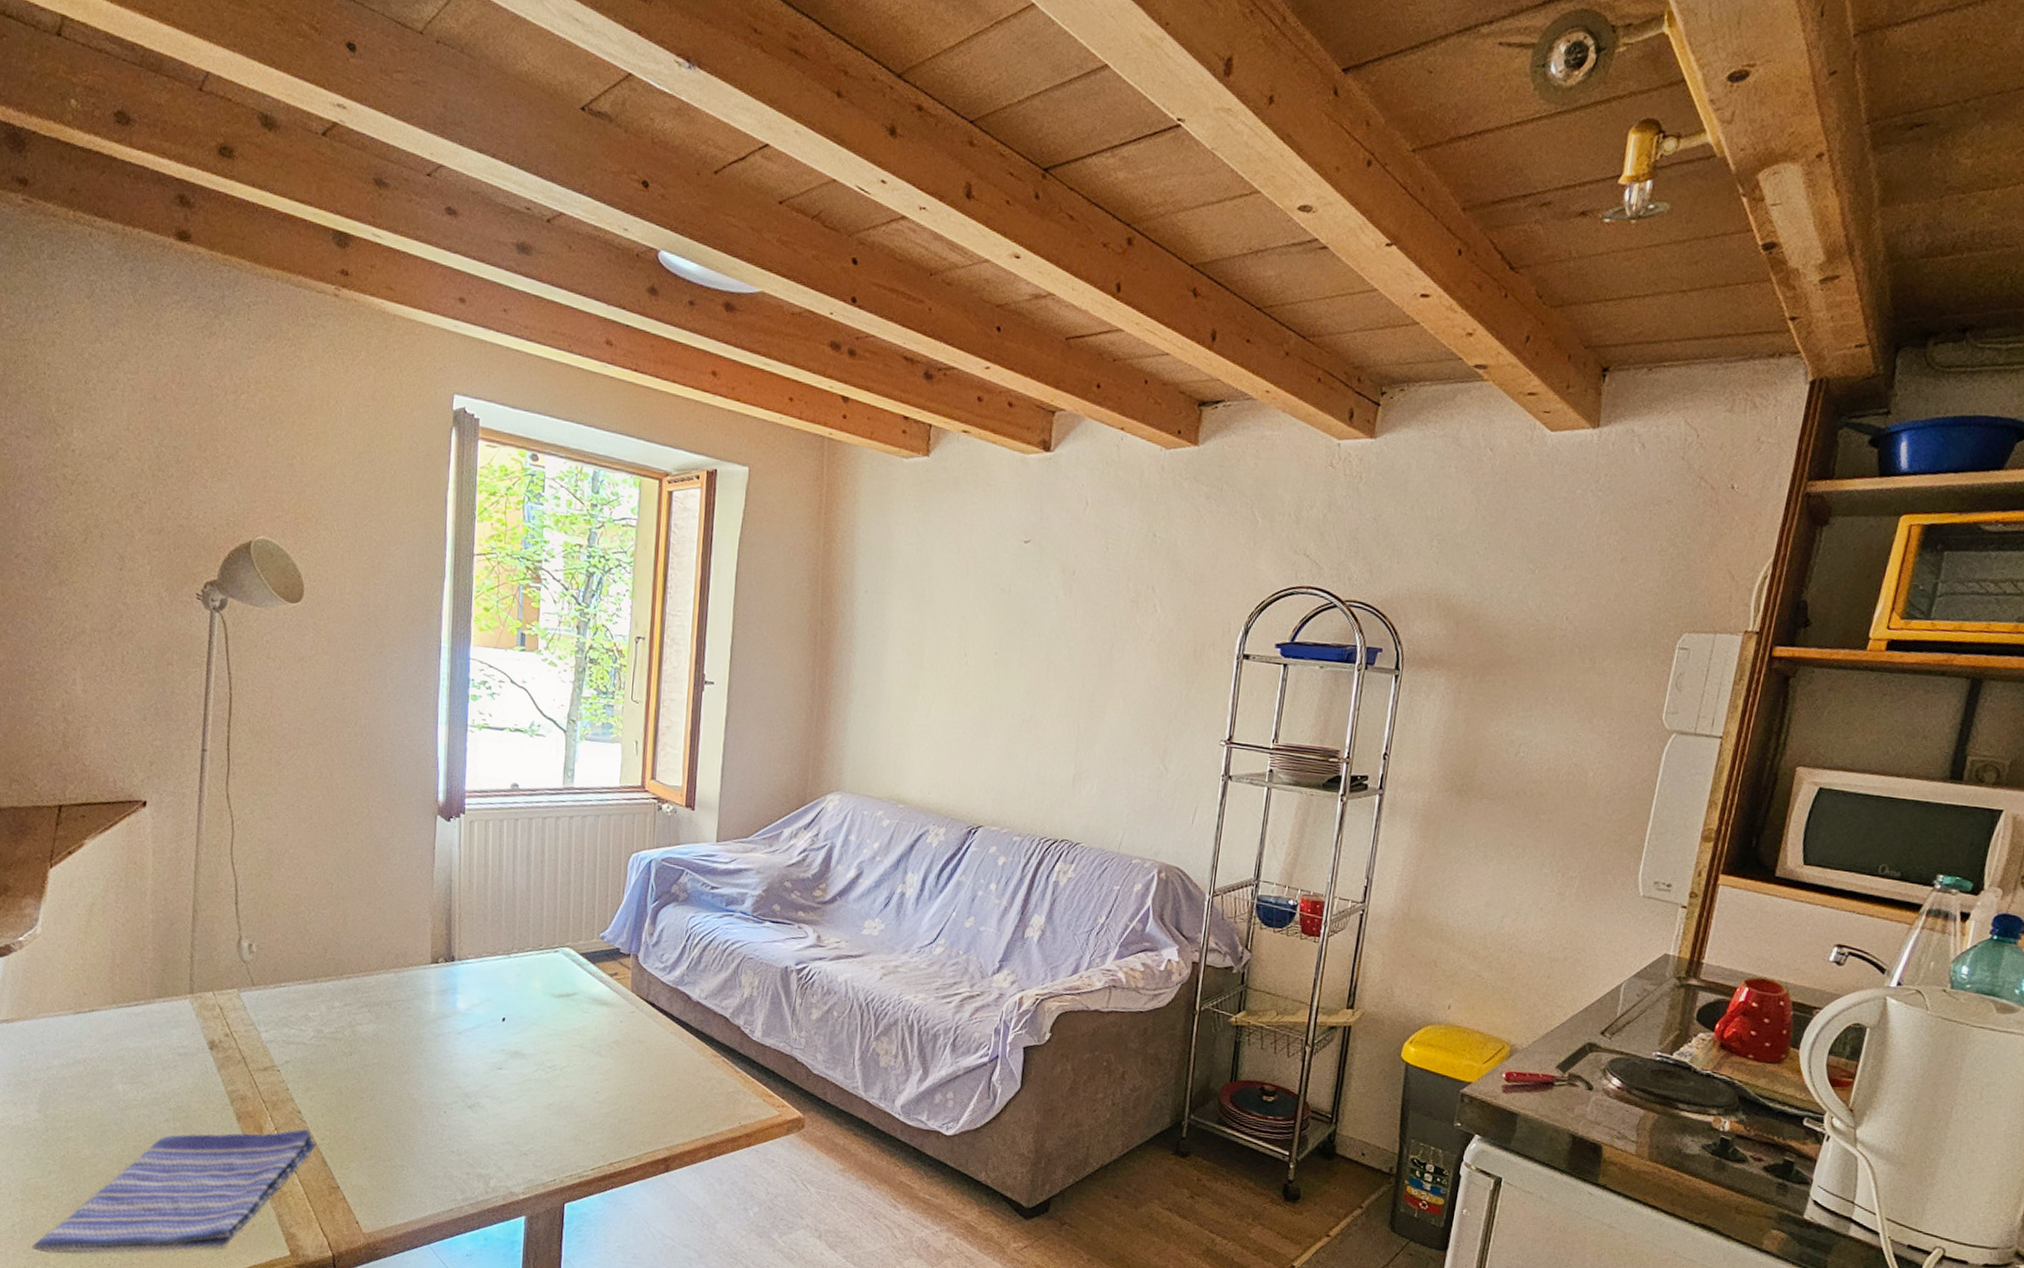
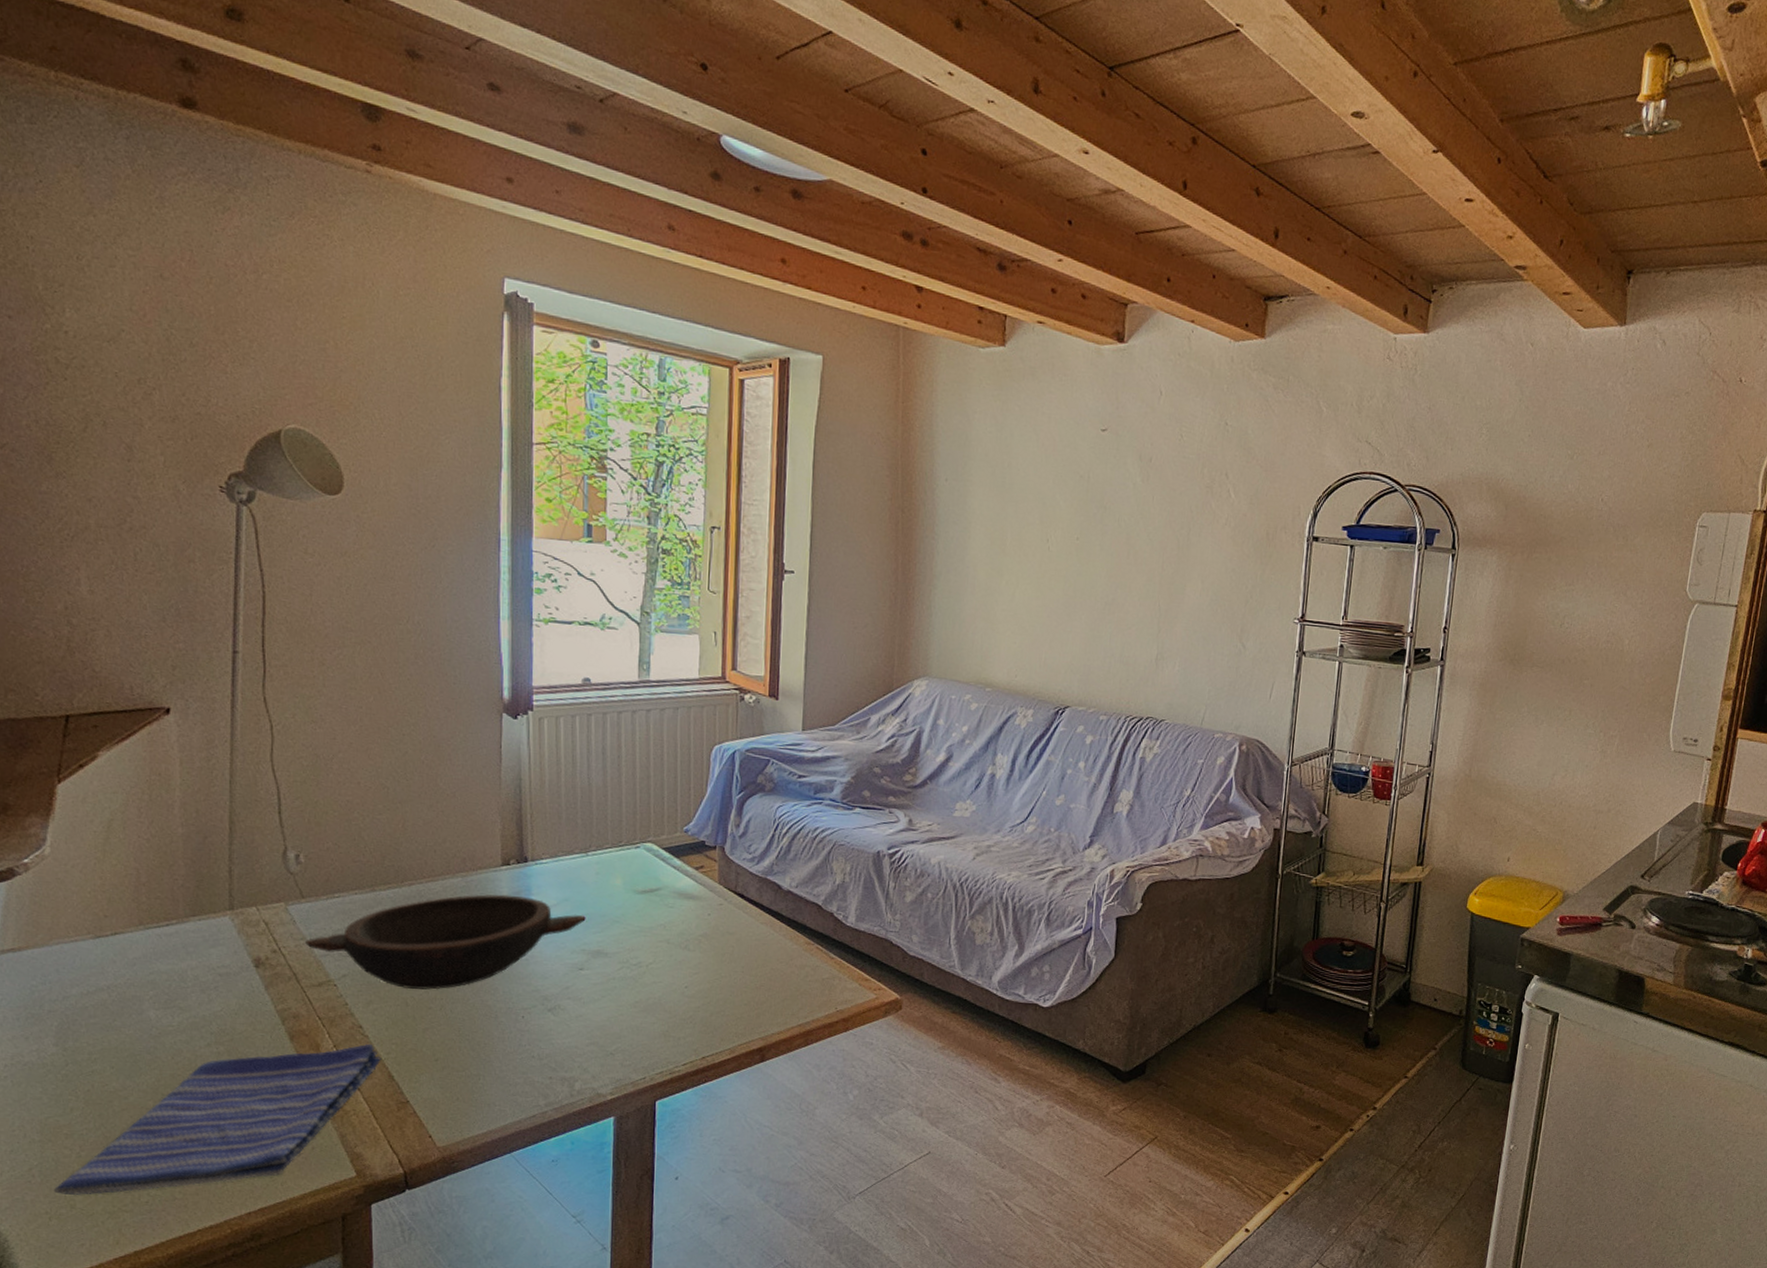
bowl: none [254,990,506,1081] -> present [305,894,586,990]

